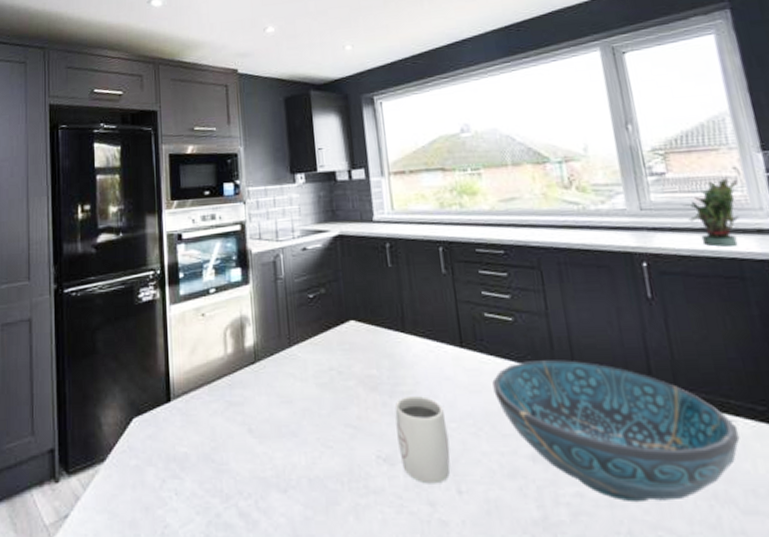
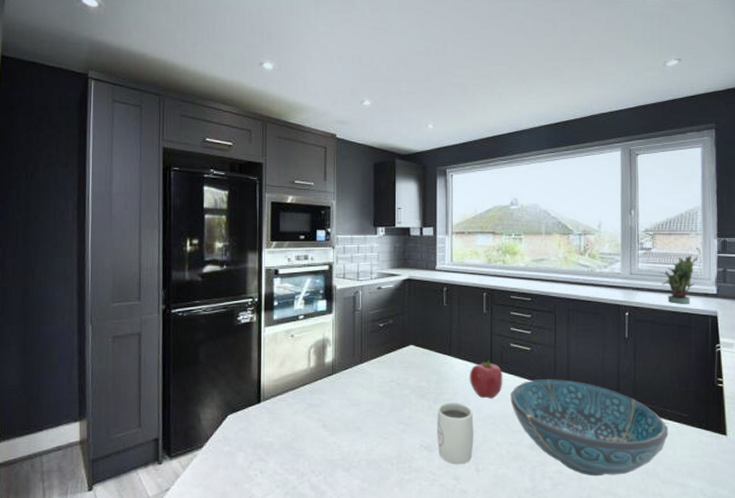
fruit: none [432,337,481,390] -> present [469,360,503,399]

